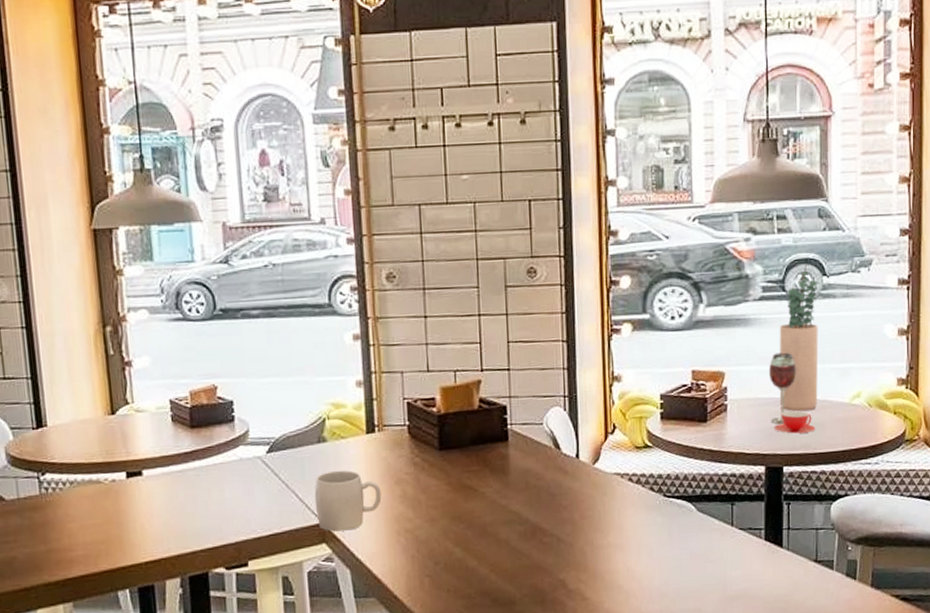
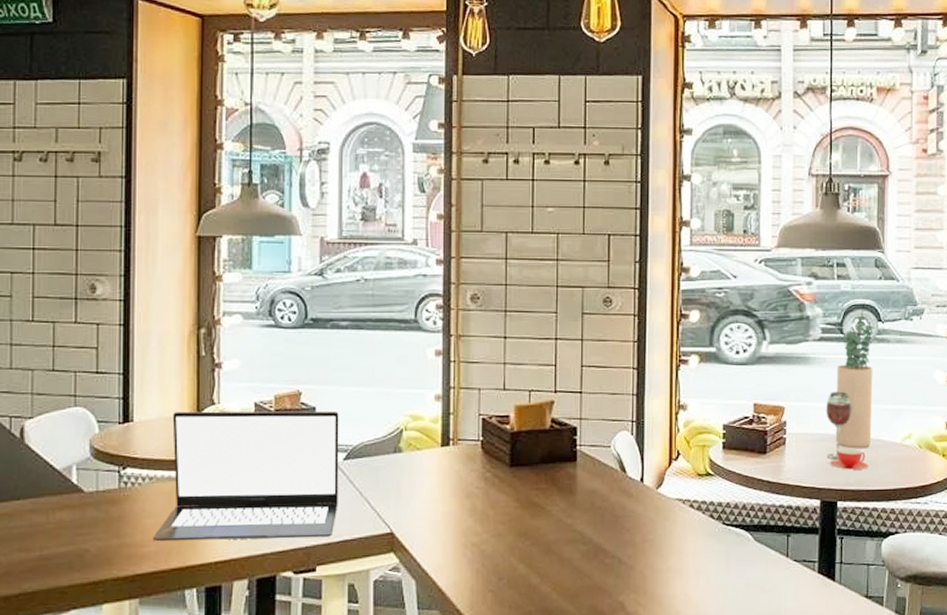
laptop: none [80,403,265,544] -> present [153,410,339,541]
mug: present [314,470,382,532] -> none [386,481,451,542]

